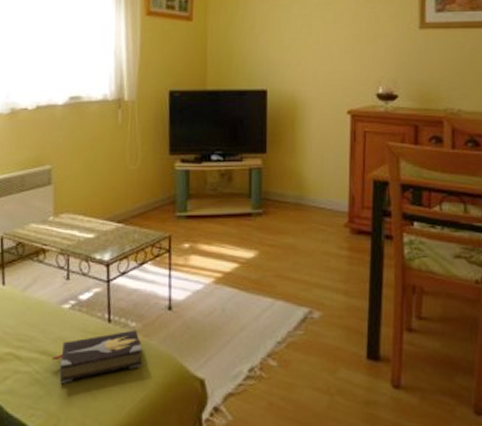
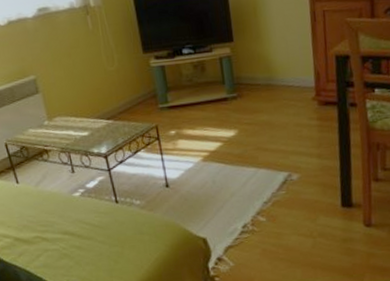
hardback book: present [52,330,143,383] -> none [74,206,152,254]

